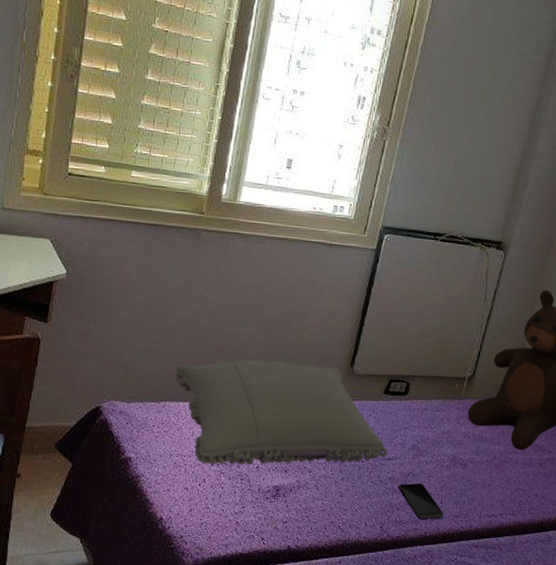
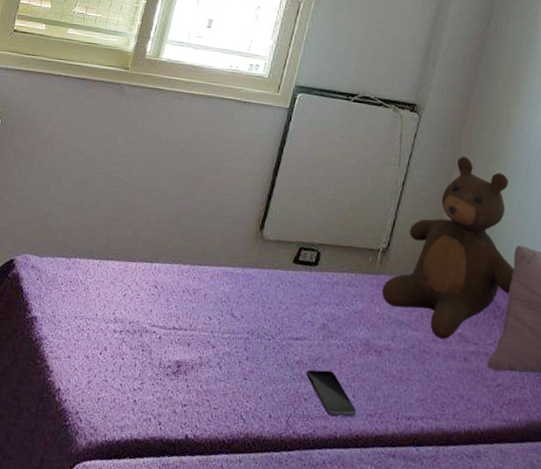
pillow: present [176,360,388,465] -> none [88,217,296,340]

